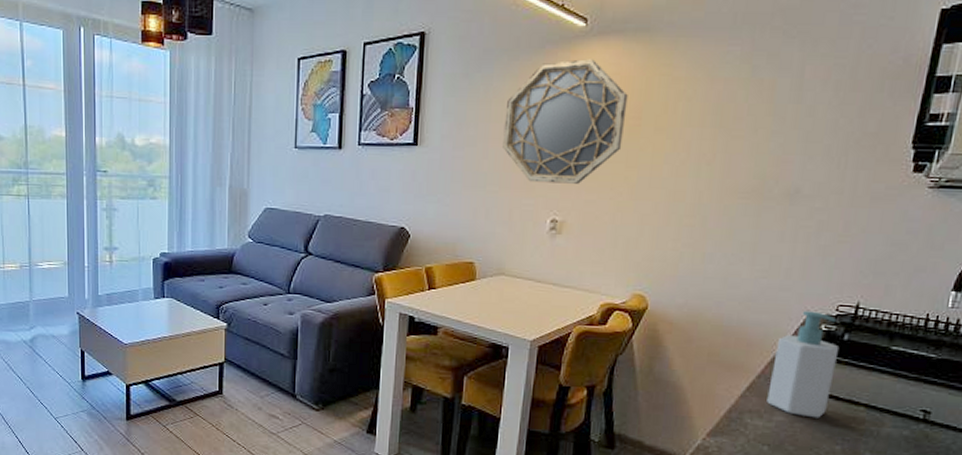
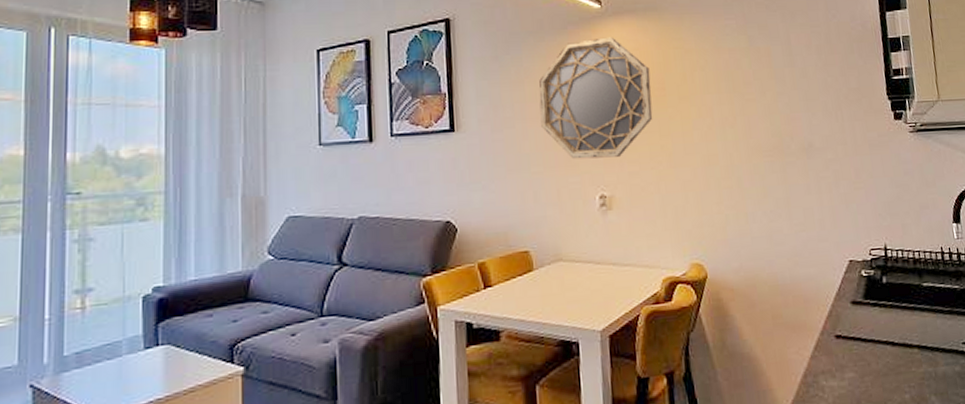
soap bottle: present [767,311,840,418] -> none [829,258,888,369]

